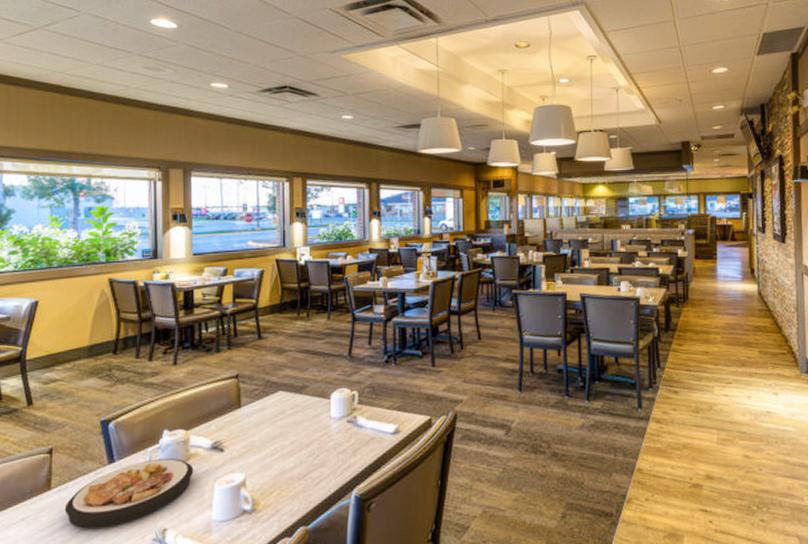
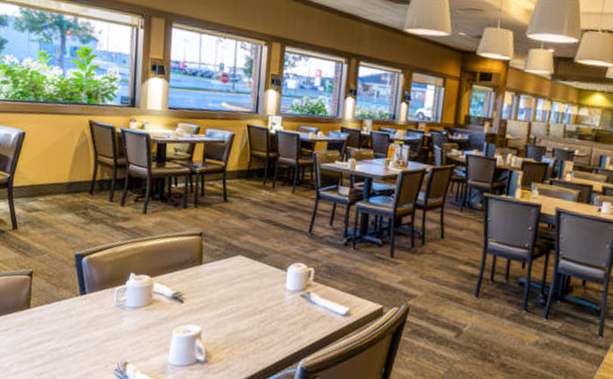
plate: present [64,458,194,529] -> none [40,298,155,351]

